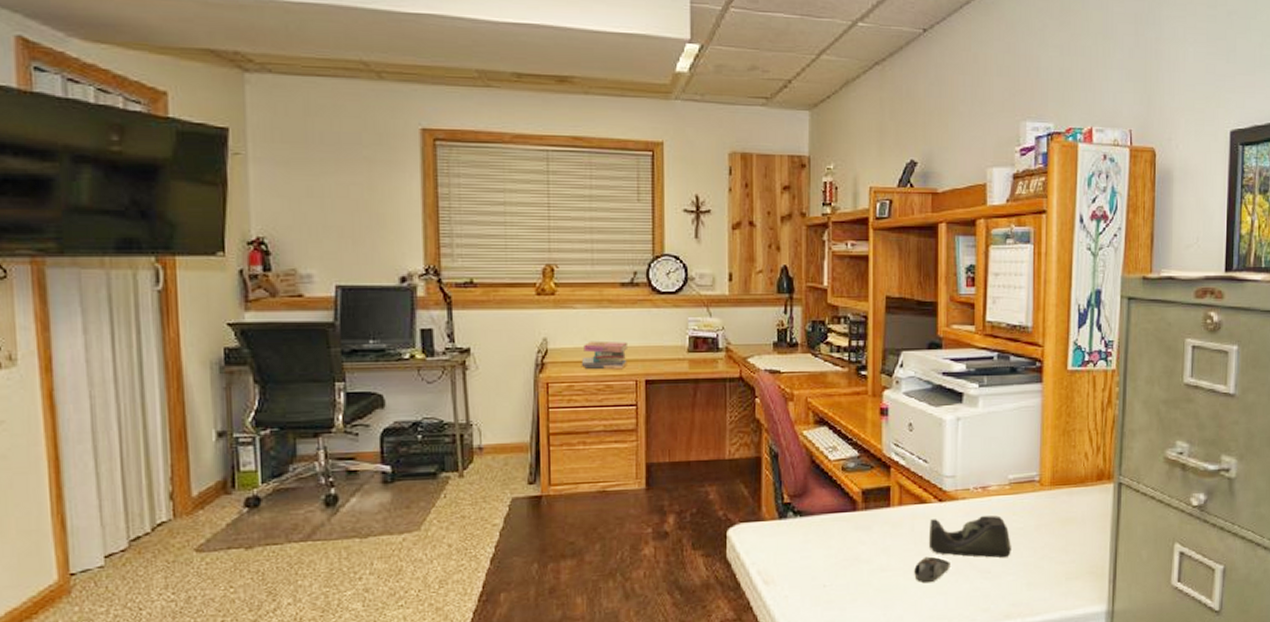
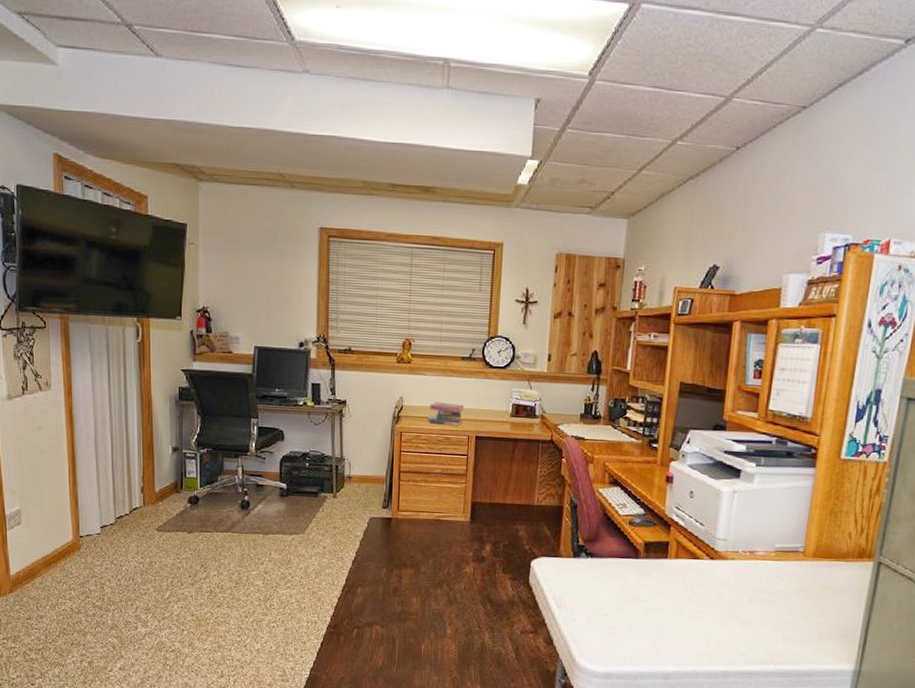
computer mouse: present [914,556,950,583] -> none [683,603,715,625]
tape dispenser: present [928,515,1011,558] -> none [697,573,772,612]

